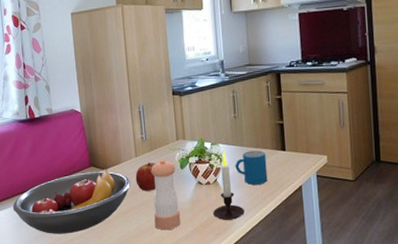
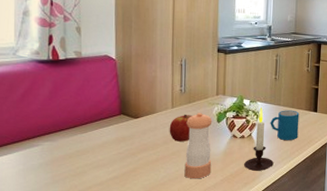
fruit bowl: present [12,168,131,234] -> none [20,117,164,181]

